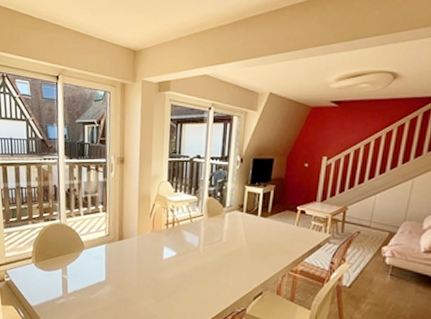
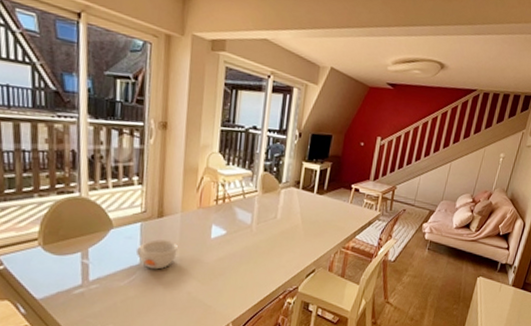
bowl: none [102,259,135,286] -> present [135,239,178,270]

